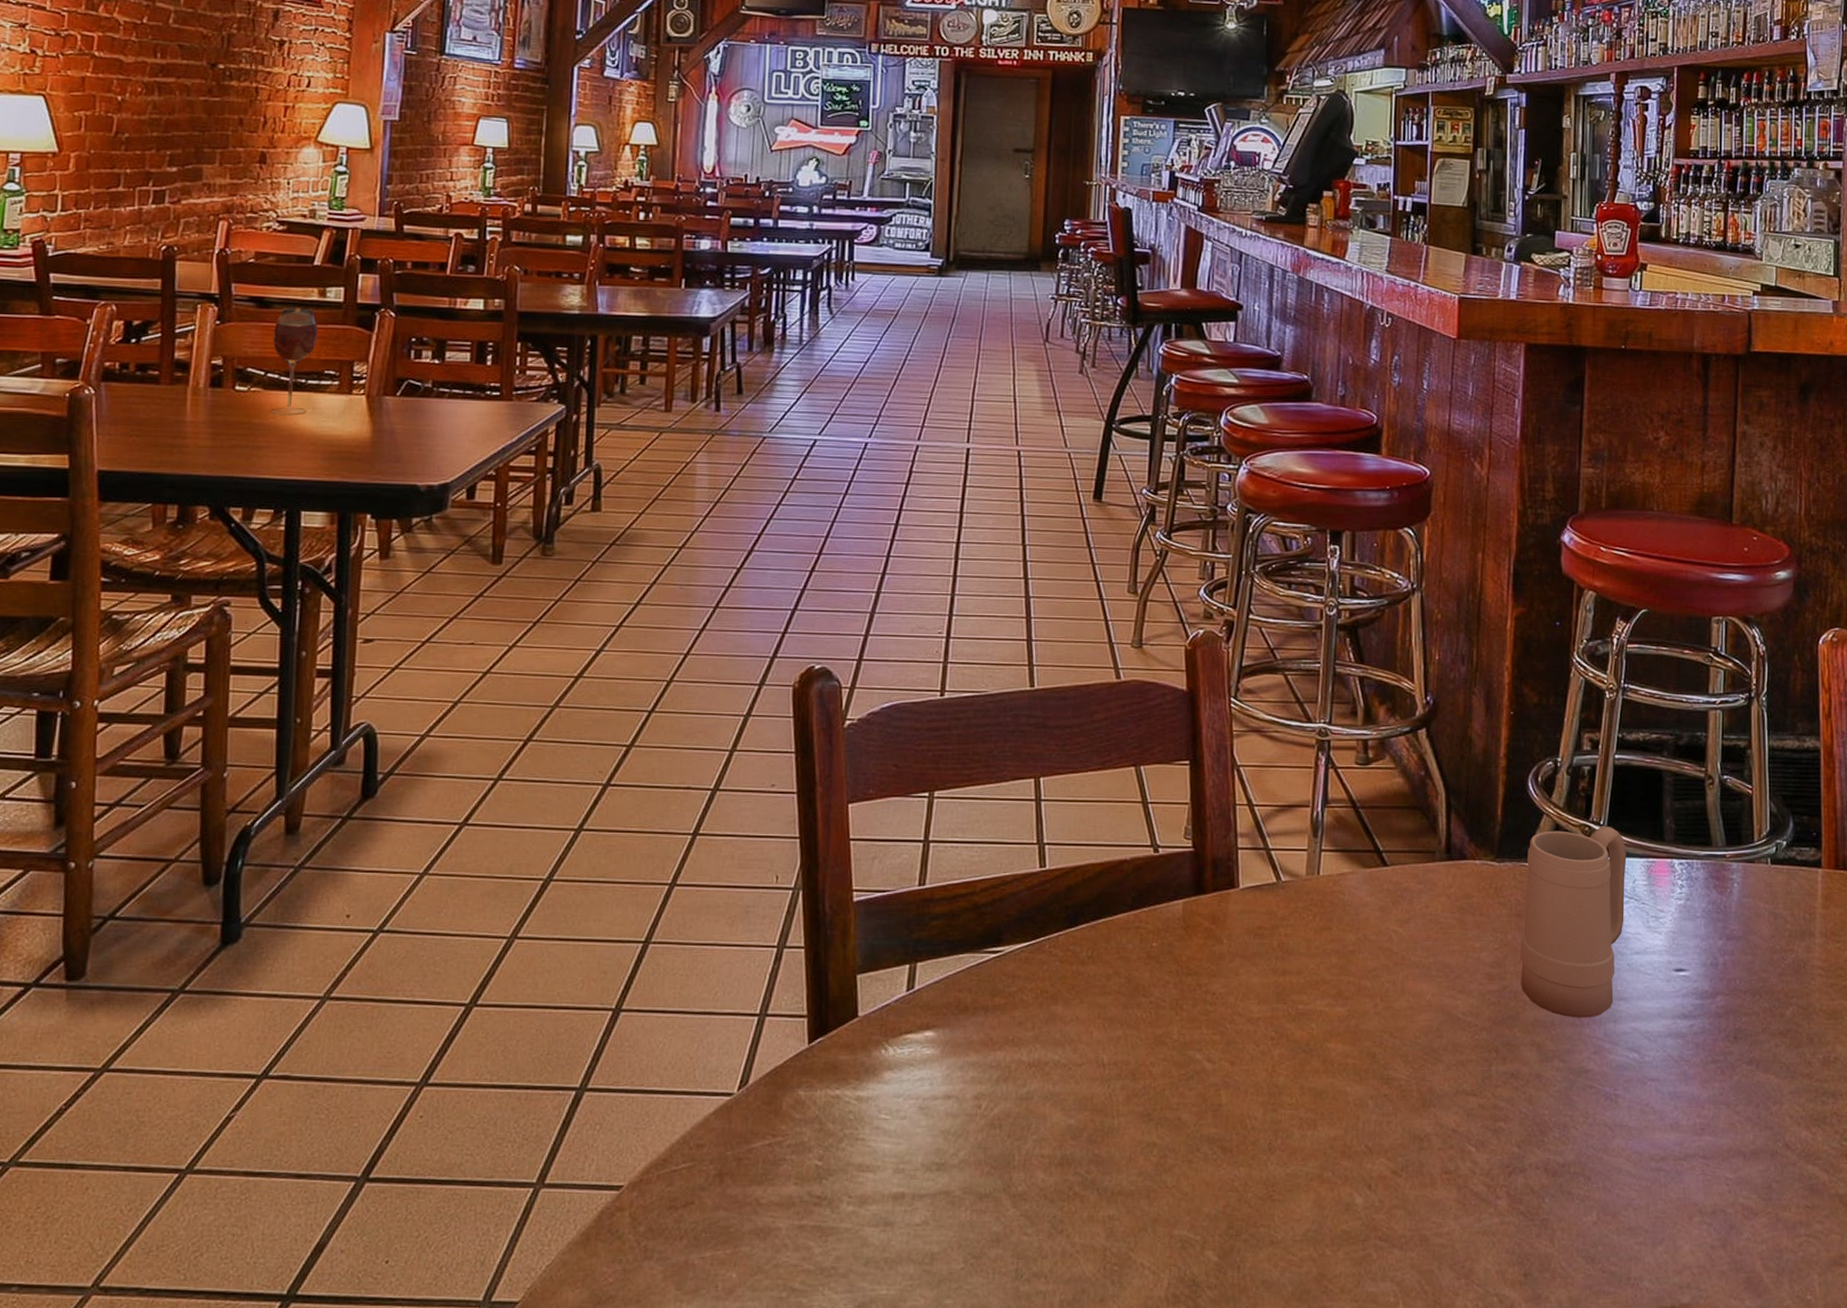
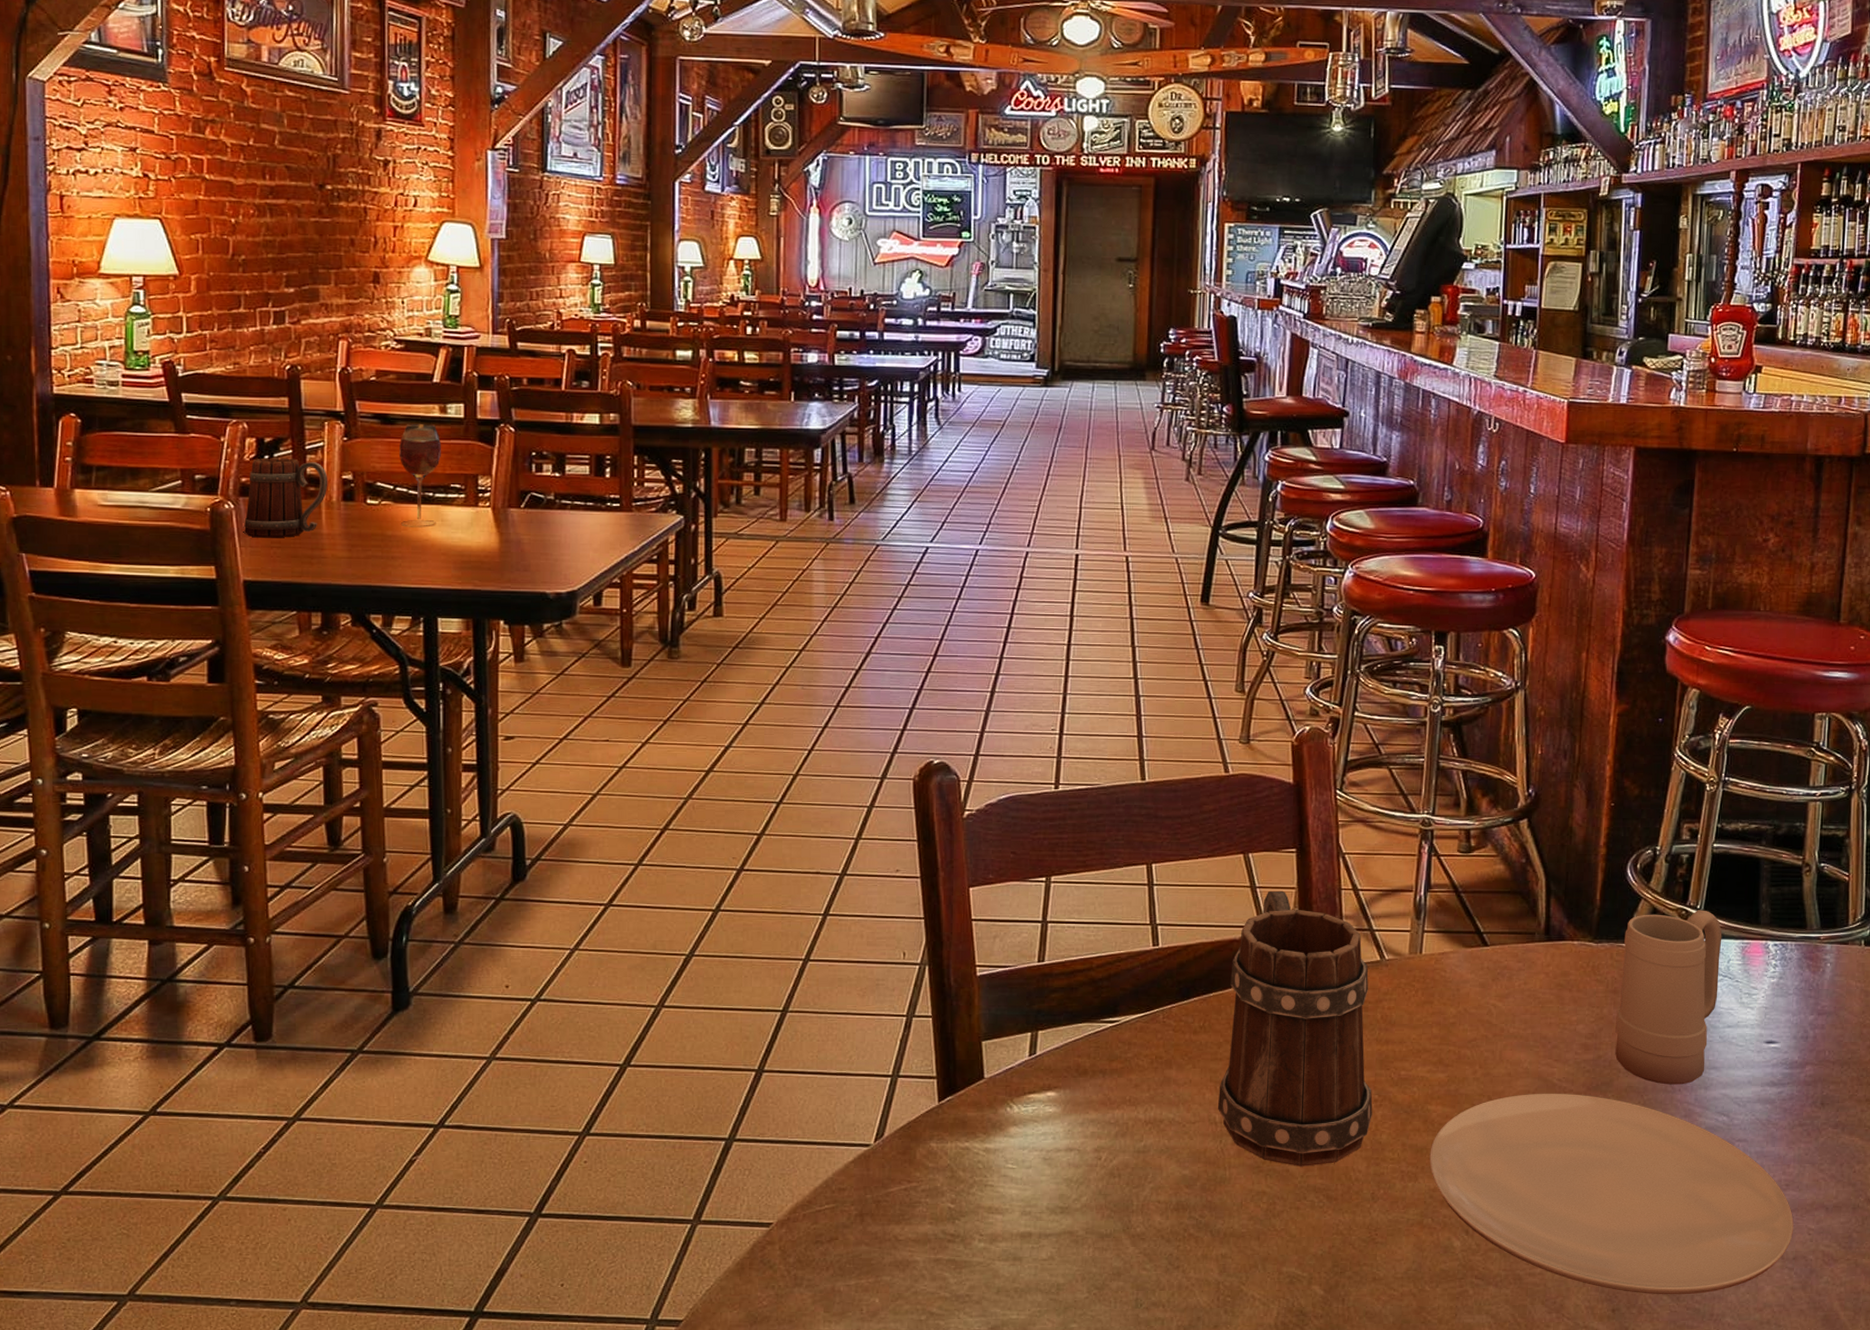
beer mug: none [103,341,197,426] -> present [244,457,328,538]
beer mug: none [1106,806,1269,1114] -> present [1218,890,1373,1166]
plate: none [1329,1028,1711,1257] -> present [1429,1093,1794,1295]

